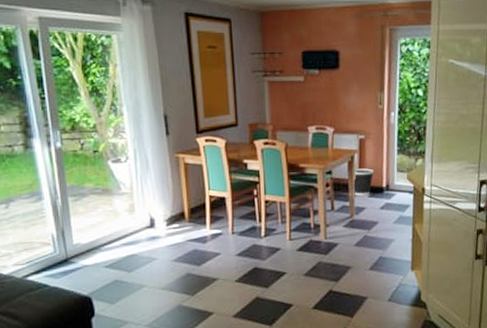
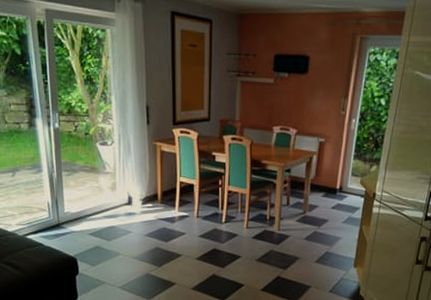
wastebasket: present [352,168,375,196] -> none [308,170,330,195]

